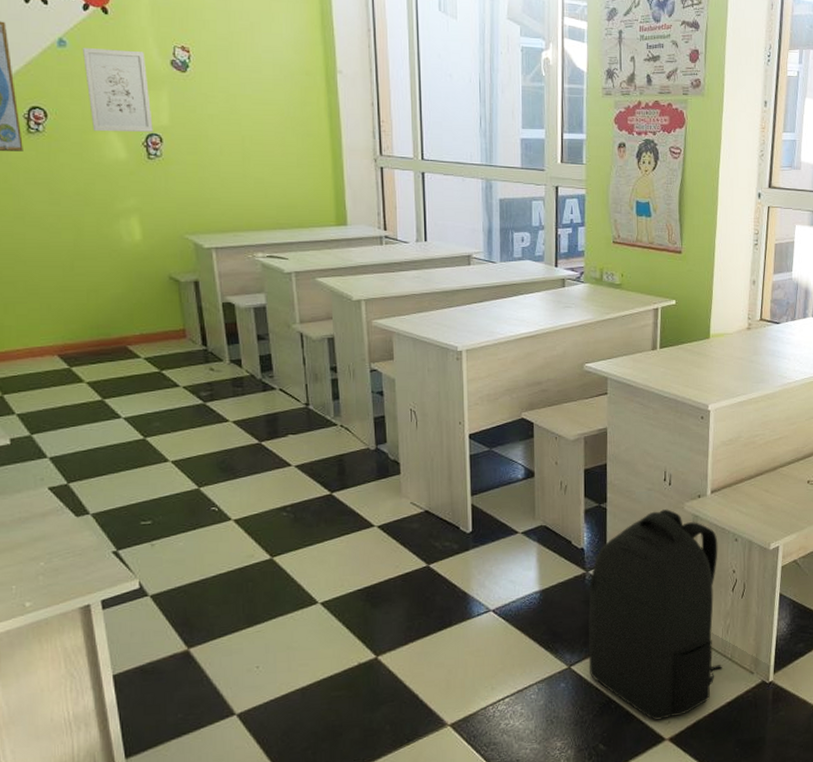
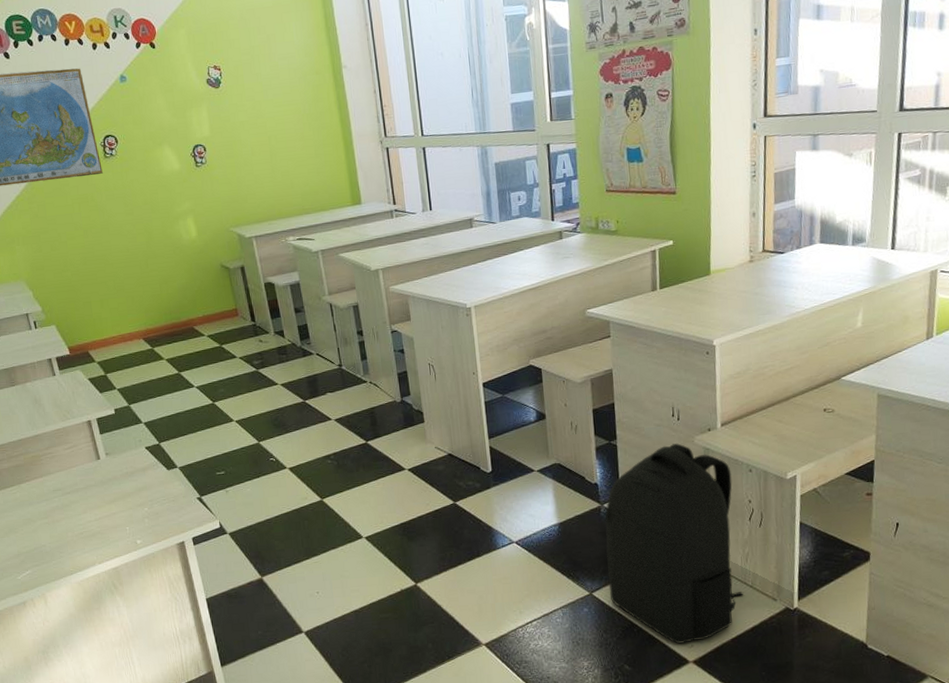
wall art: present [83,48,153,132] -> none [139,76,198,150]

